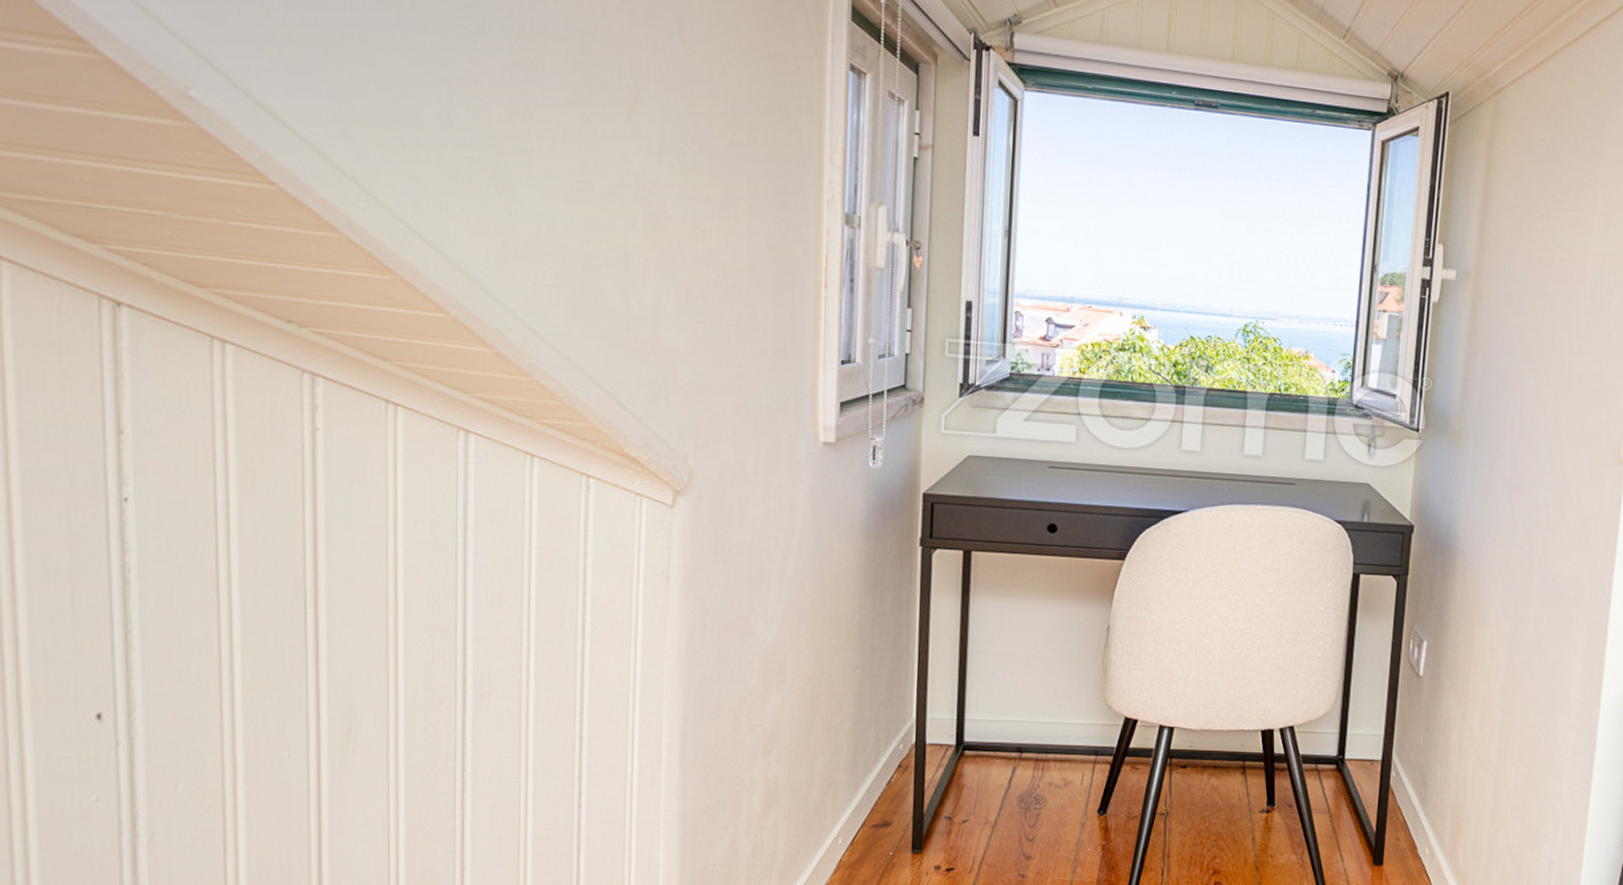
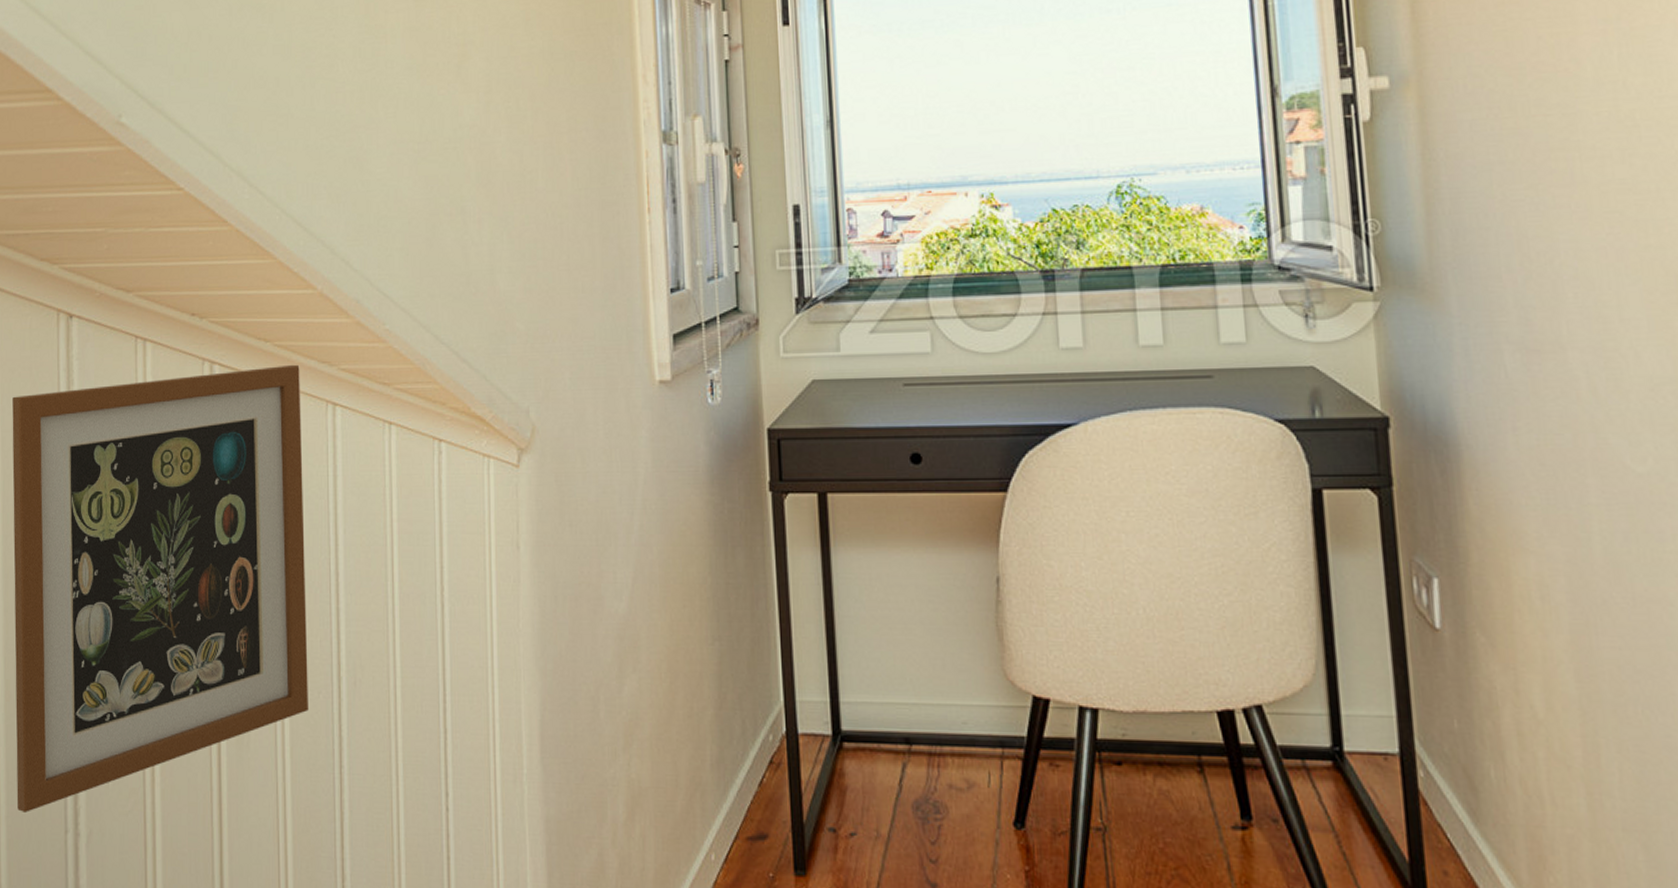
picture frame: none [34,384,428,815] -> present [12,364,308,812]

